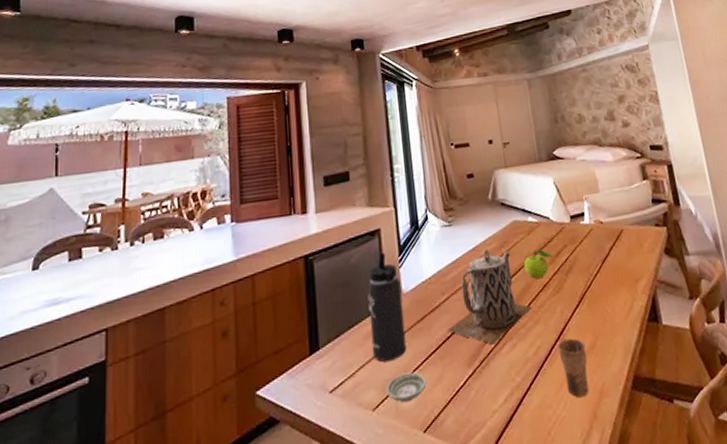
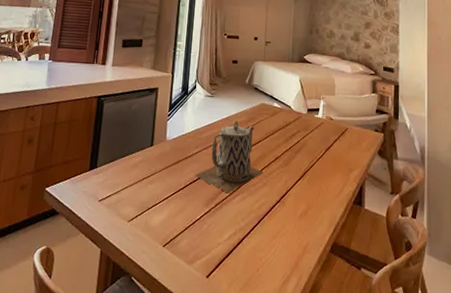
thermos bottle: present [367,253,407,362] -> none [135,107,166,188]
saucer: present [386,372,427,403] -> none [140,199,172,222]
fruit: present [523,249,554,279] -> none [263,129,288,152]
cup: present [558,338,589,397] -> none [277,202,300,248]

